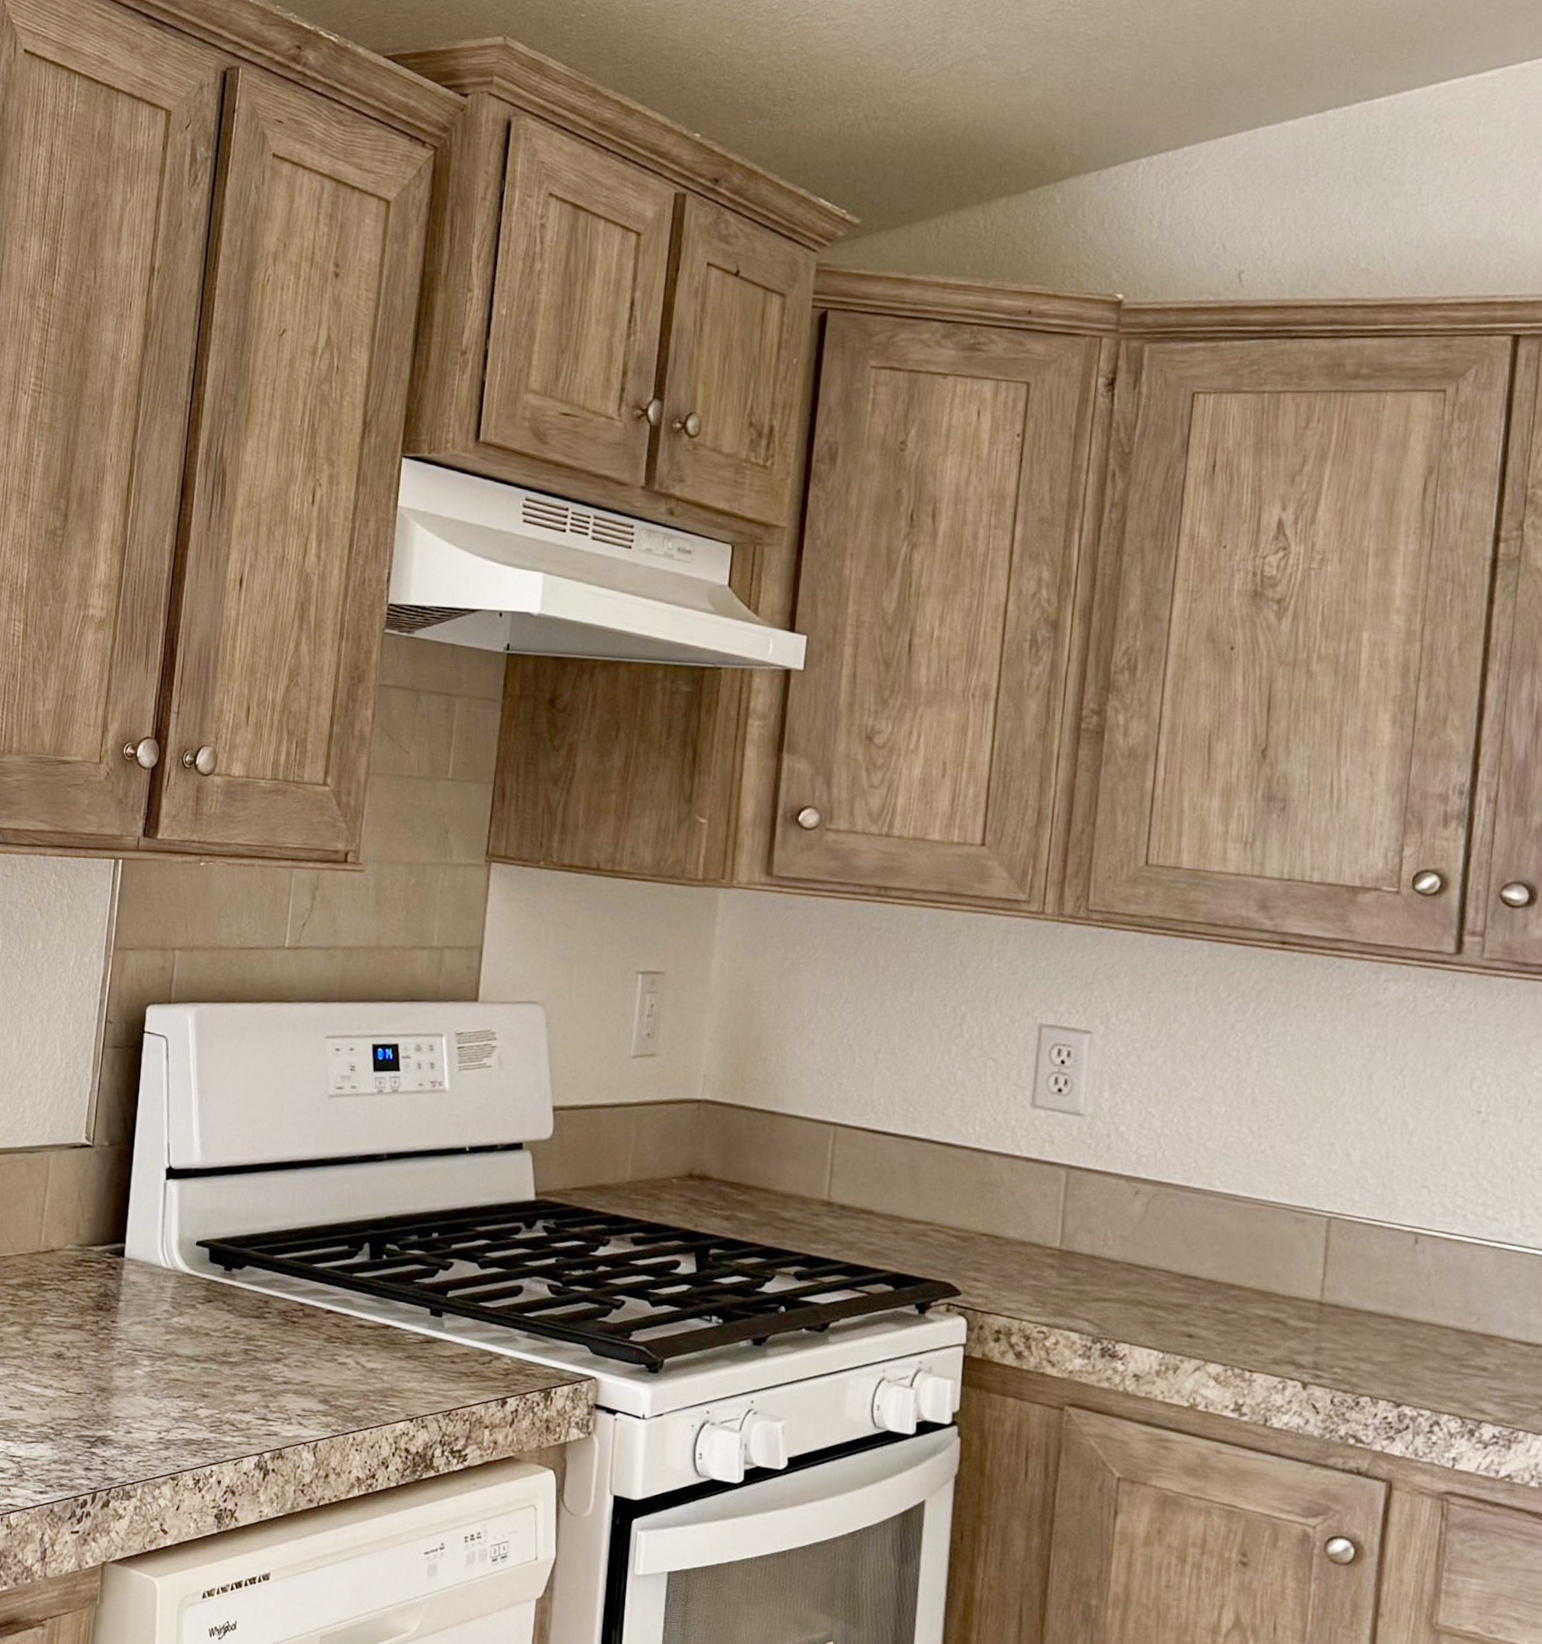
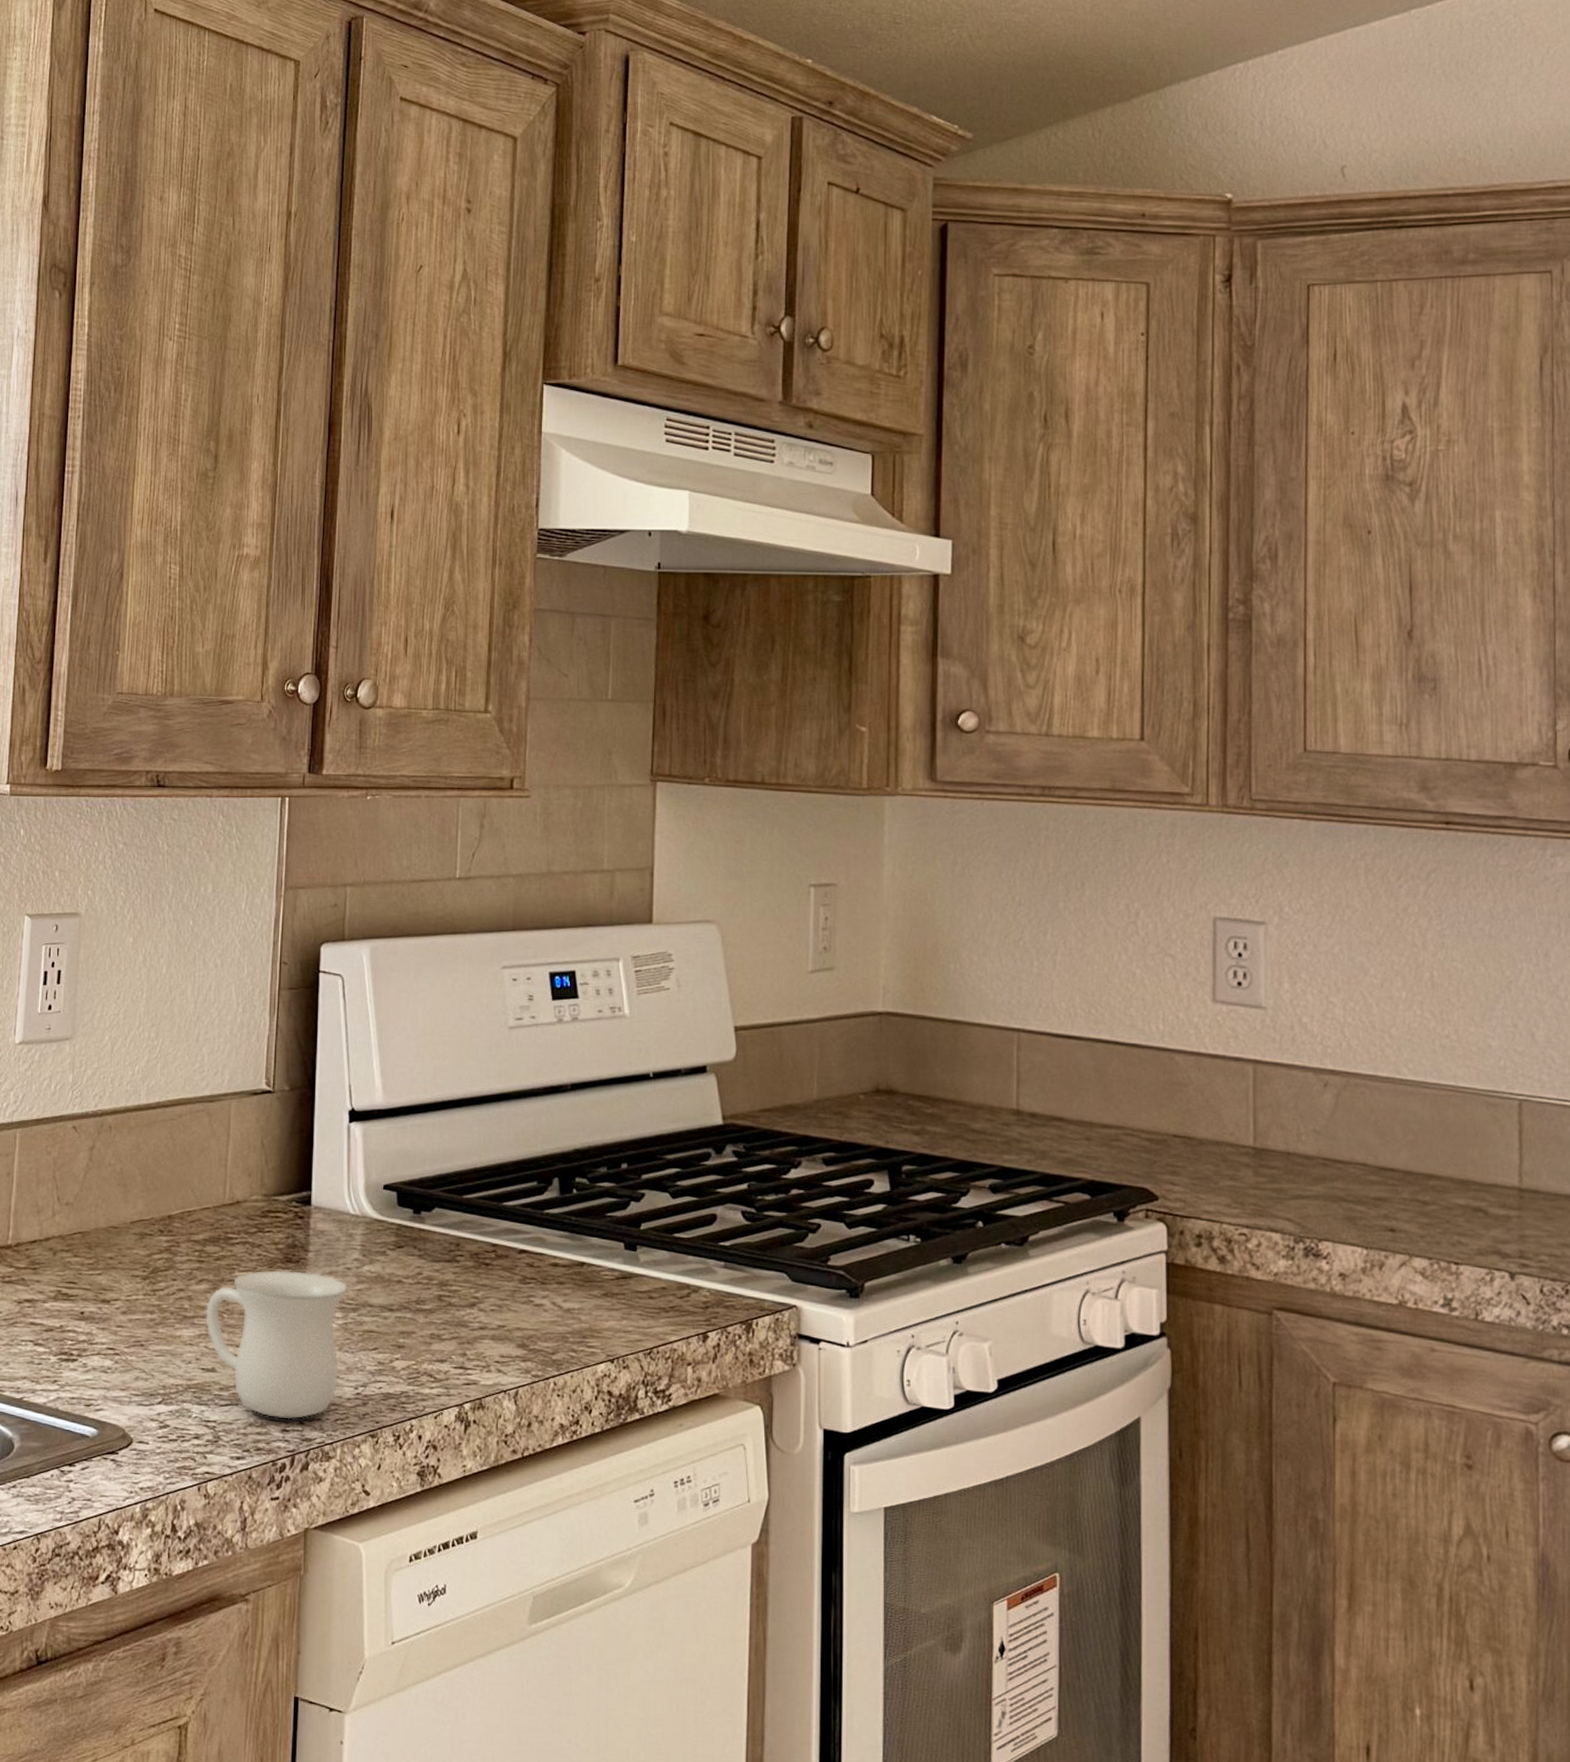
mug: none [15,1316,156,1459] -> present [206,1270,348,1420]

